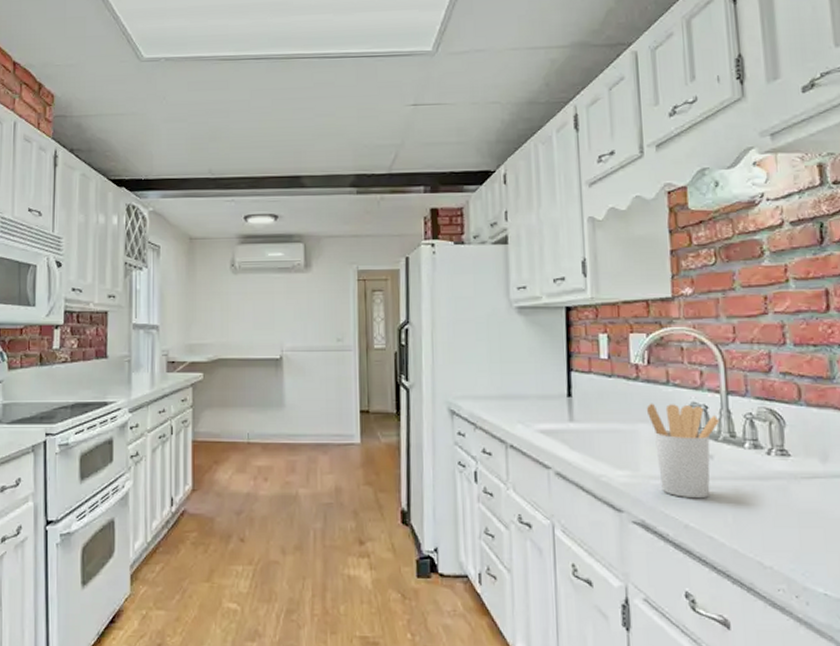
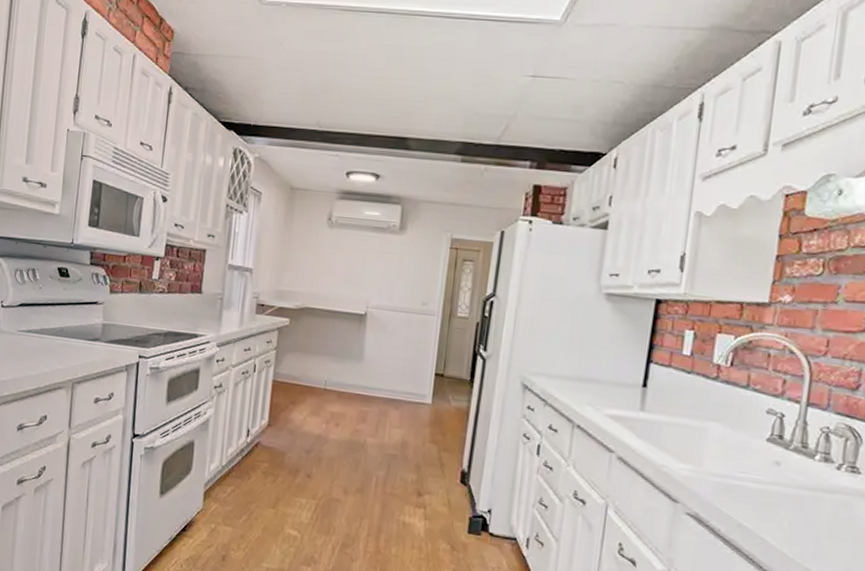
utensil holder: present [646,403,719,499] -> none [720,404,794,502]

